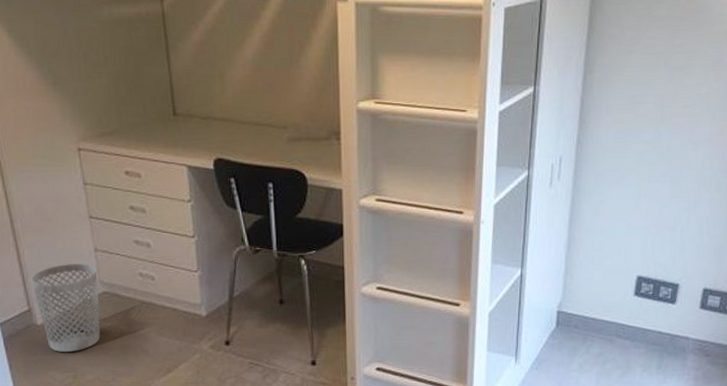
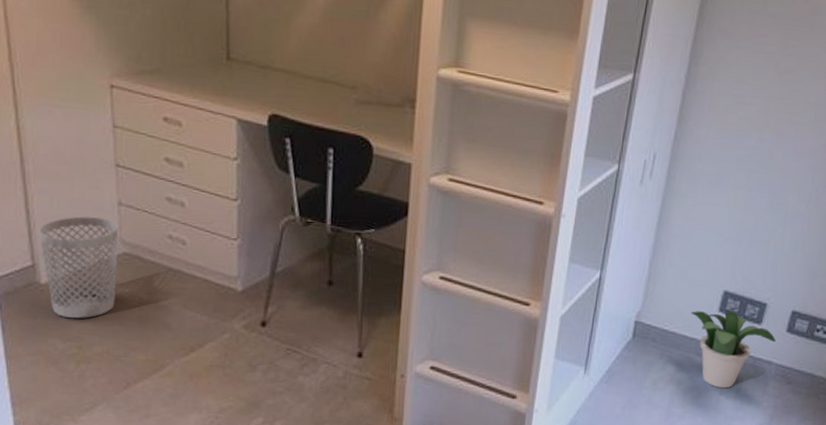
potted plant: none [608,294,690,366] -> present [690,311,776,389]

